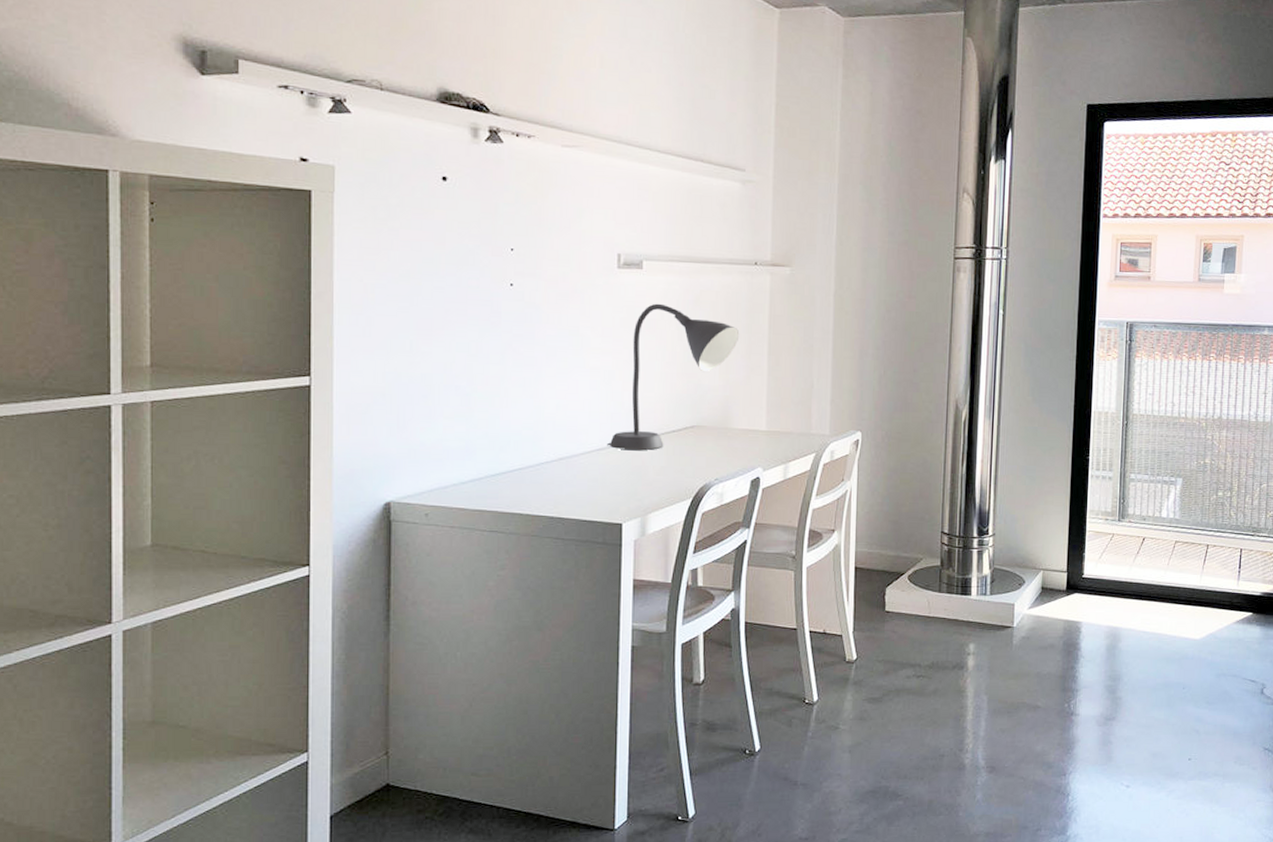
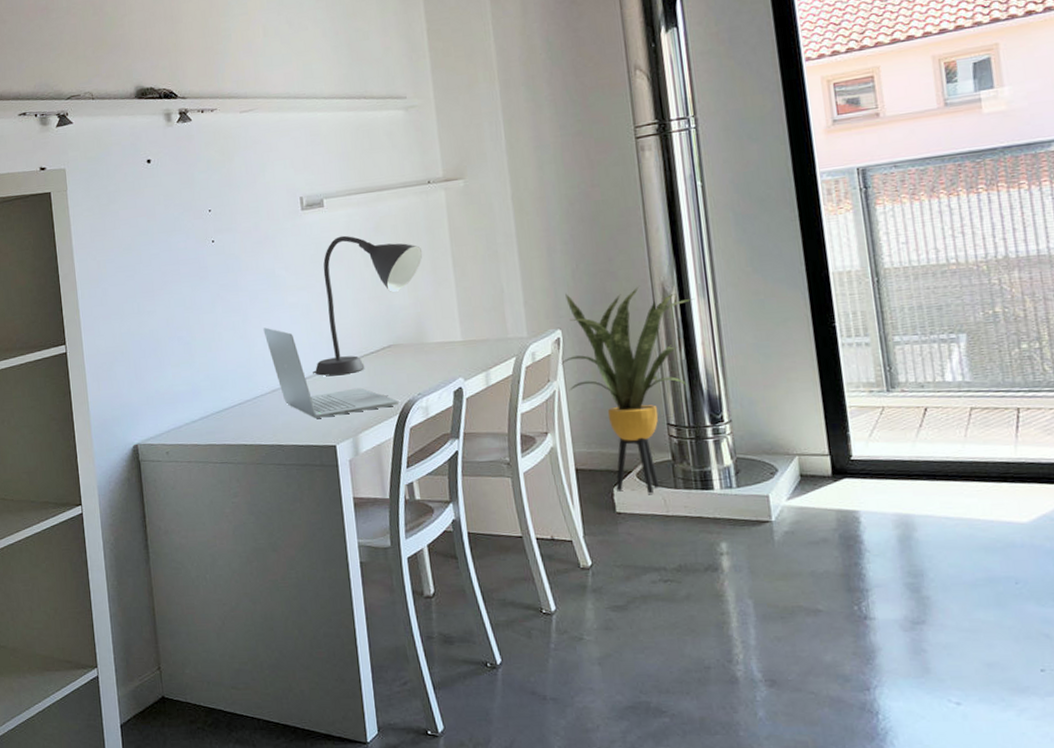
laptop: none [557,389,695,493] -> present [263,327,399,418]
house plant: none [855,397,982,596] -> present [560,285,695,494]

